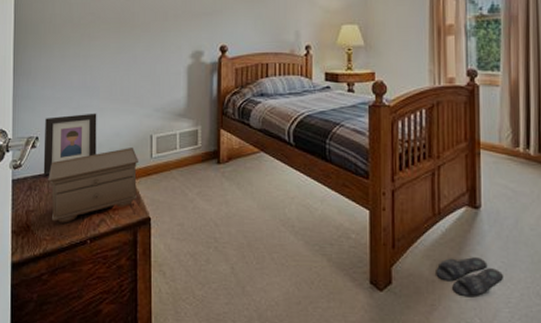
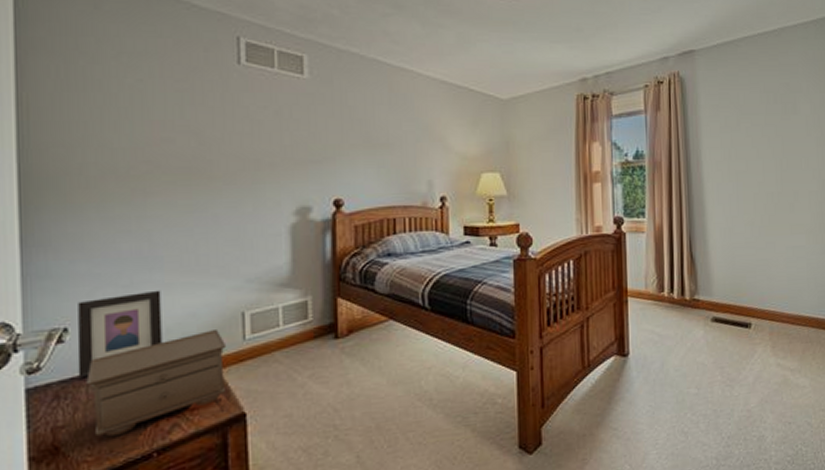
slippers: present [436,257,503,298] -> none [586,404,651,446]

